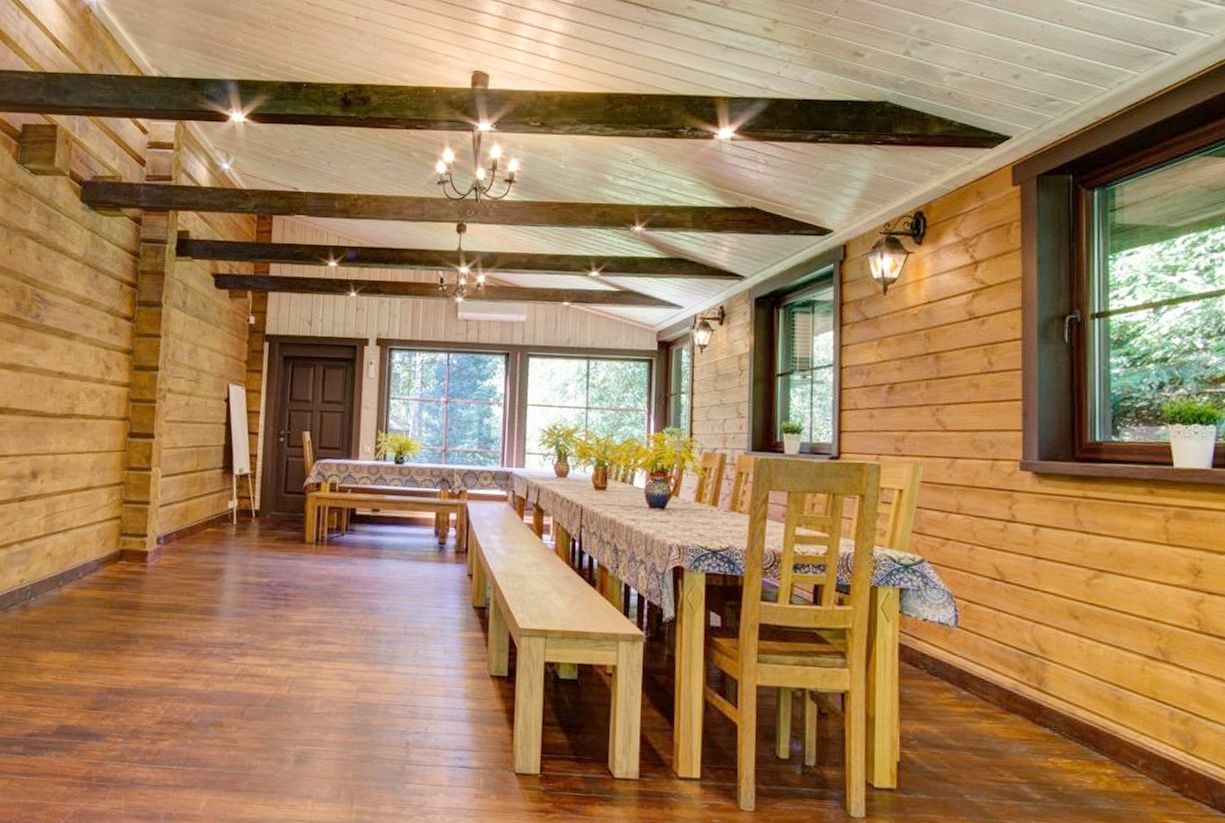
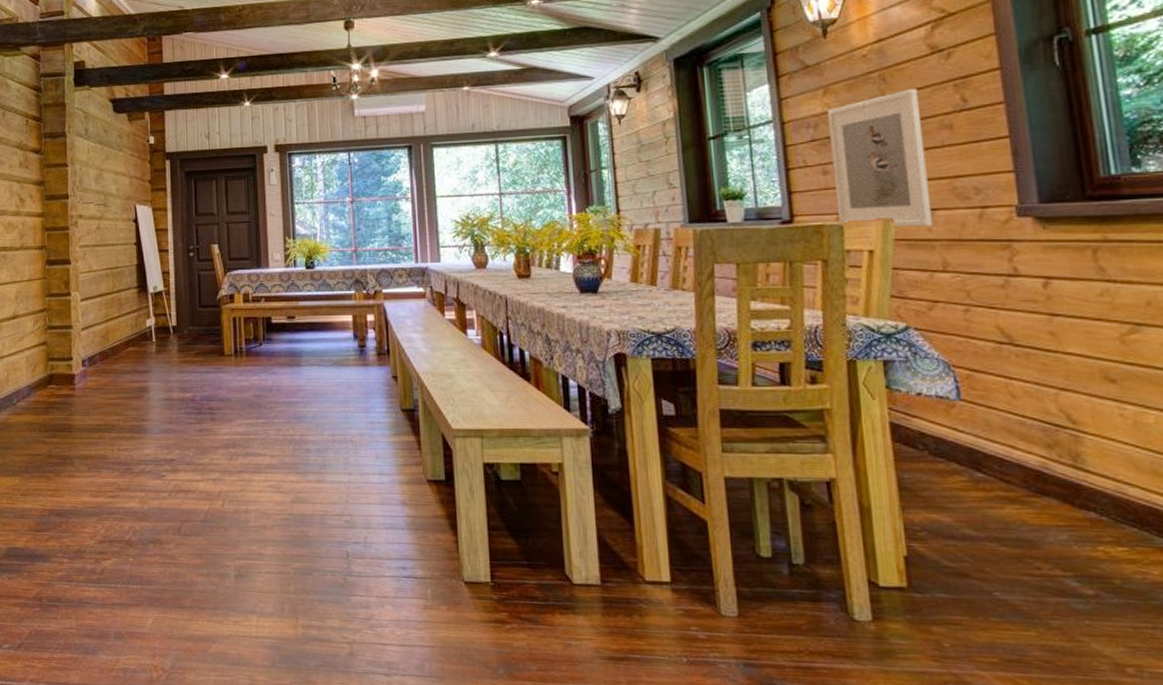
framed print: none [878,349,955,473] -> present [828,89,934,227]

